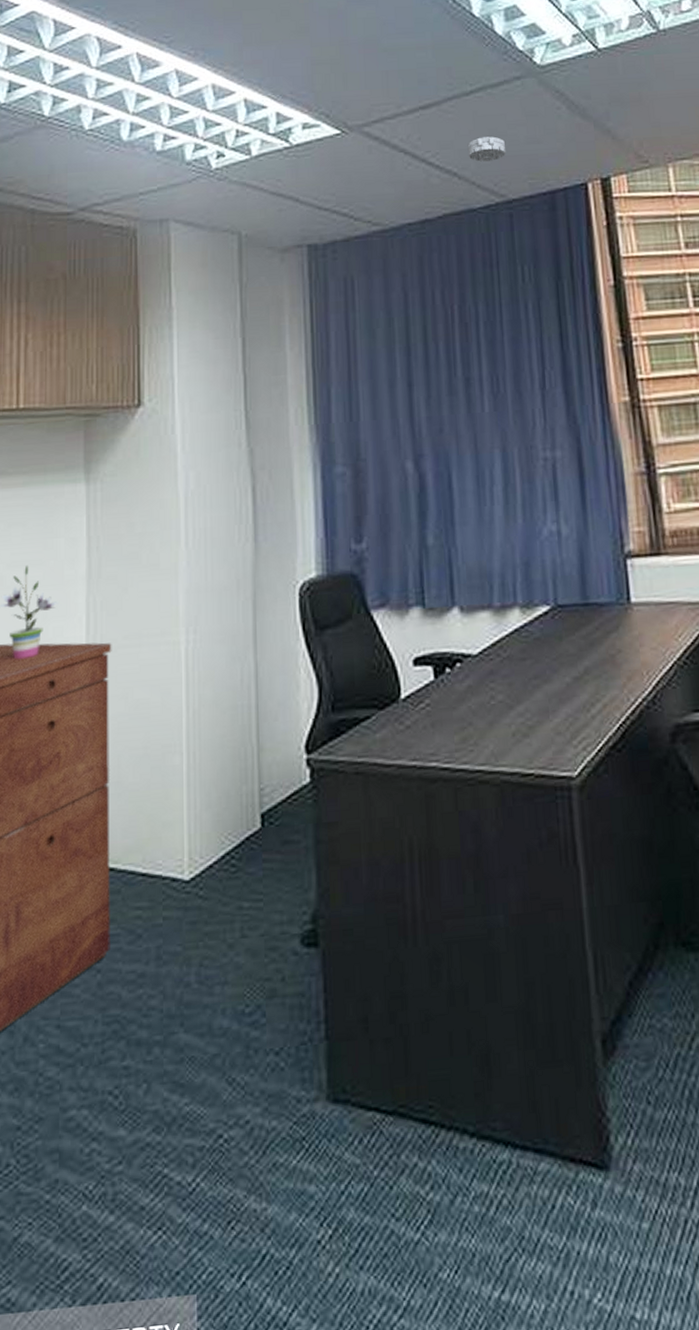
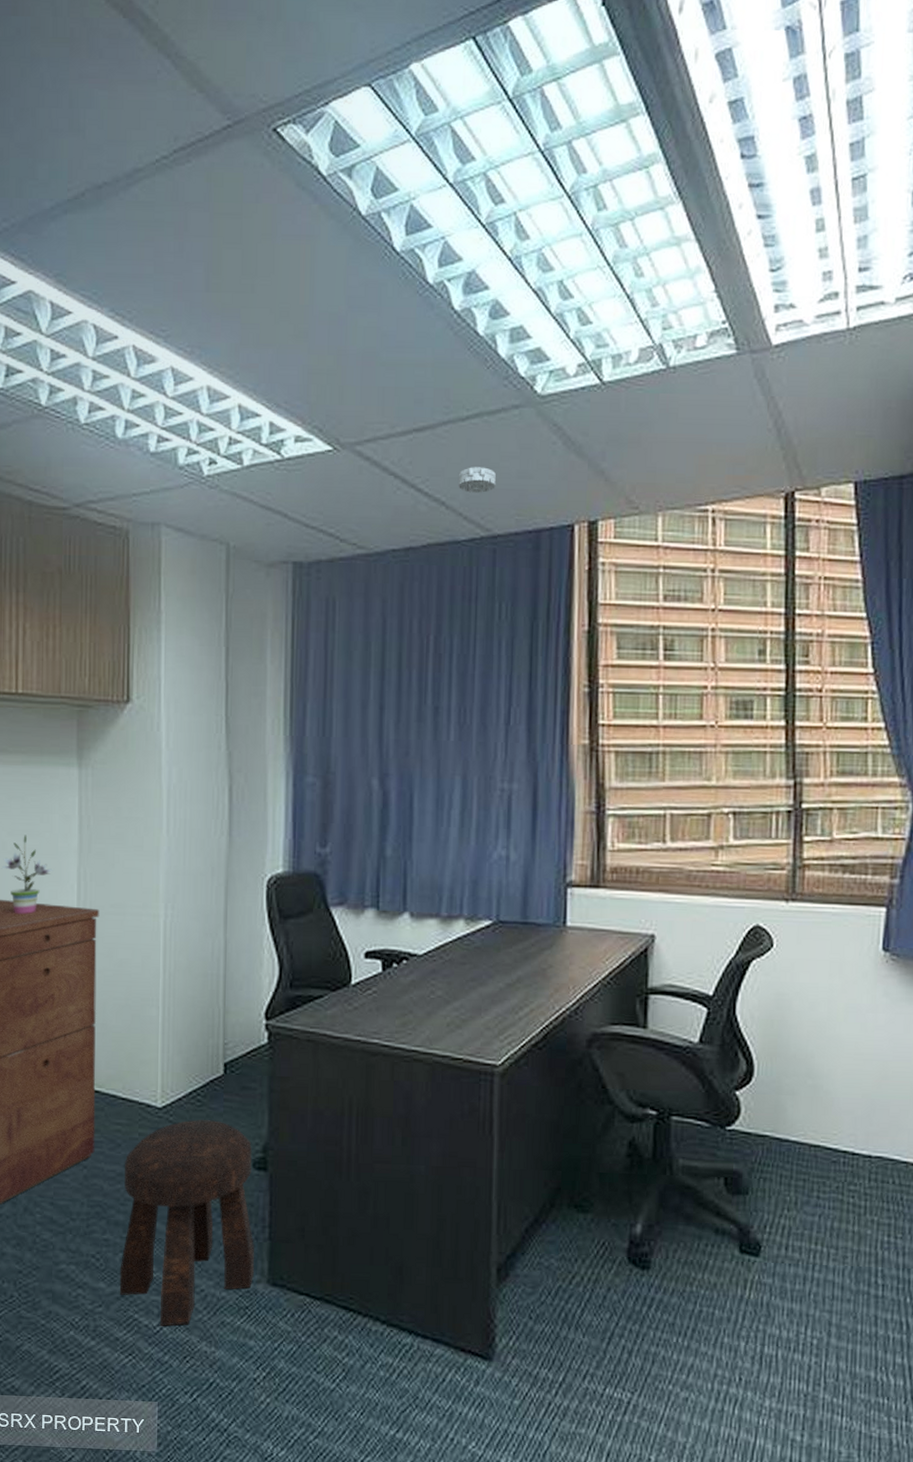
stool: none [144,888,311,1181] -> present [119,1120,255,1326]

